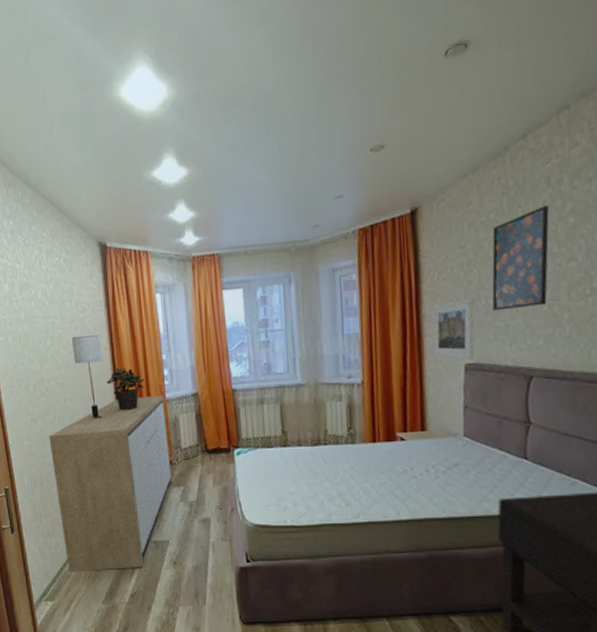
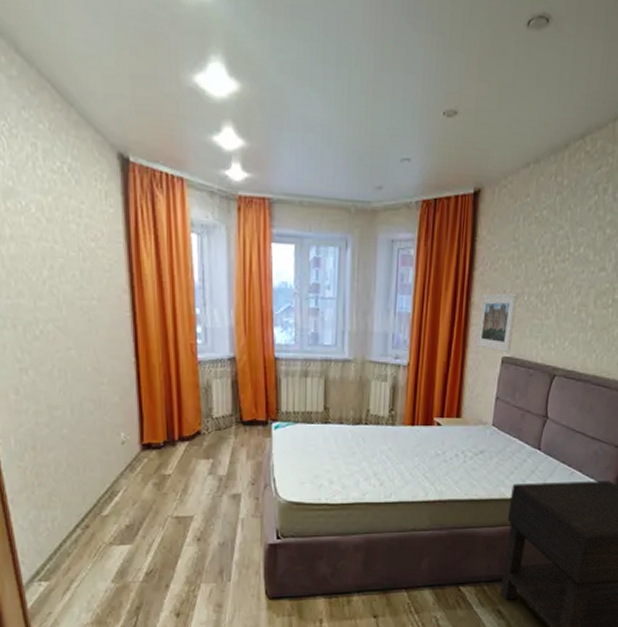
sideboard: present [49,395,172,572] -> none [45,355,200,550]
table lamp: present [71,335,103,421] -> none [77,271,120,377]
potted plant: present [107,367,145,411] -> none [124,316,172,370]
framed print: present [491,205,549,311] -> none [532,212,593,310]

